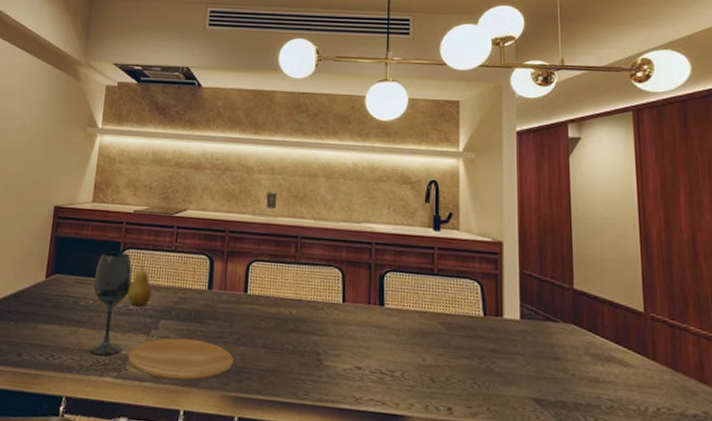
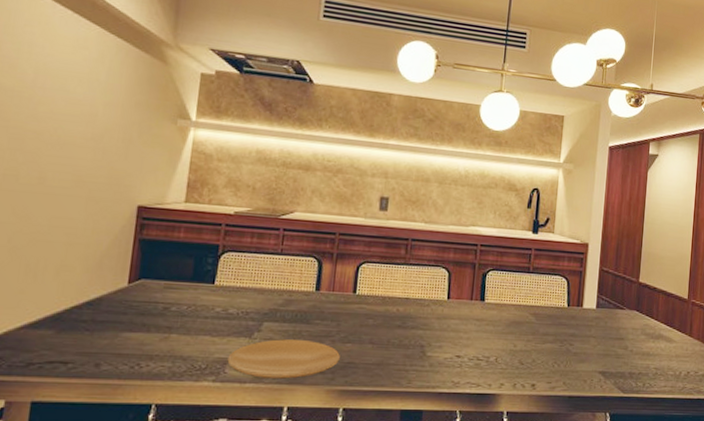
wineglass: present [89,251,132,356] -> none [182,254,233,361]
fruit: present [127,264,152,306] -> none [226,267,255,310]

